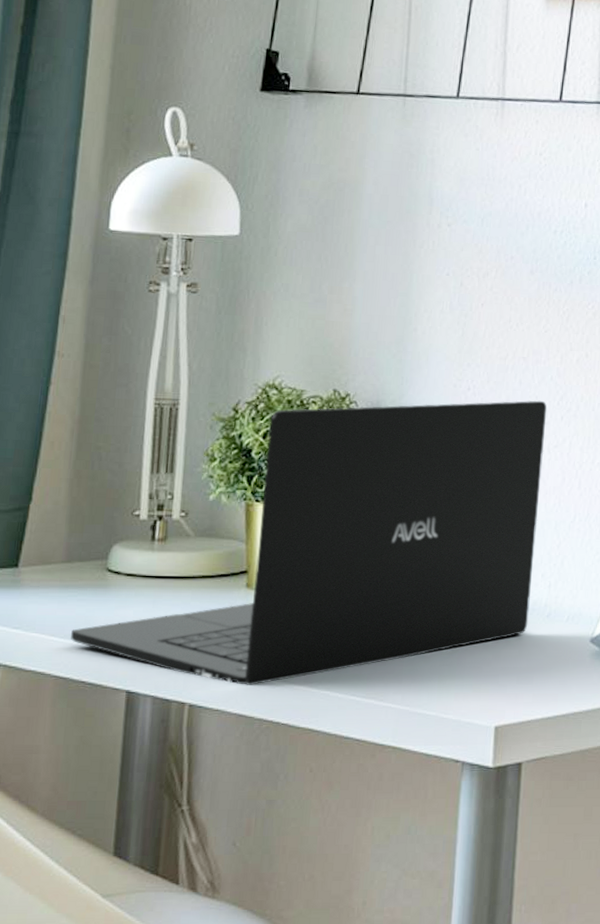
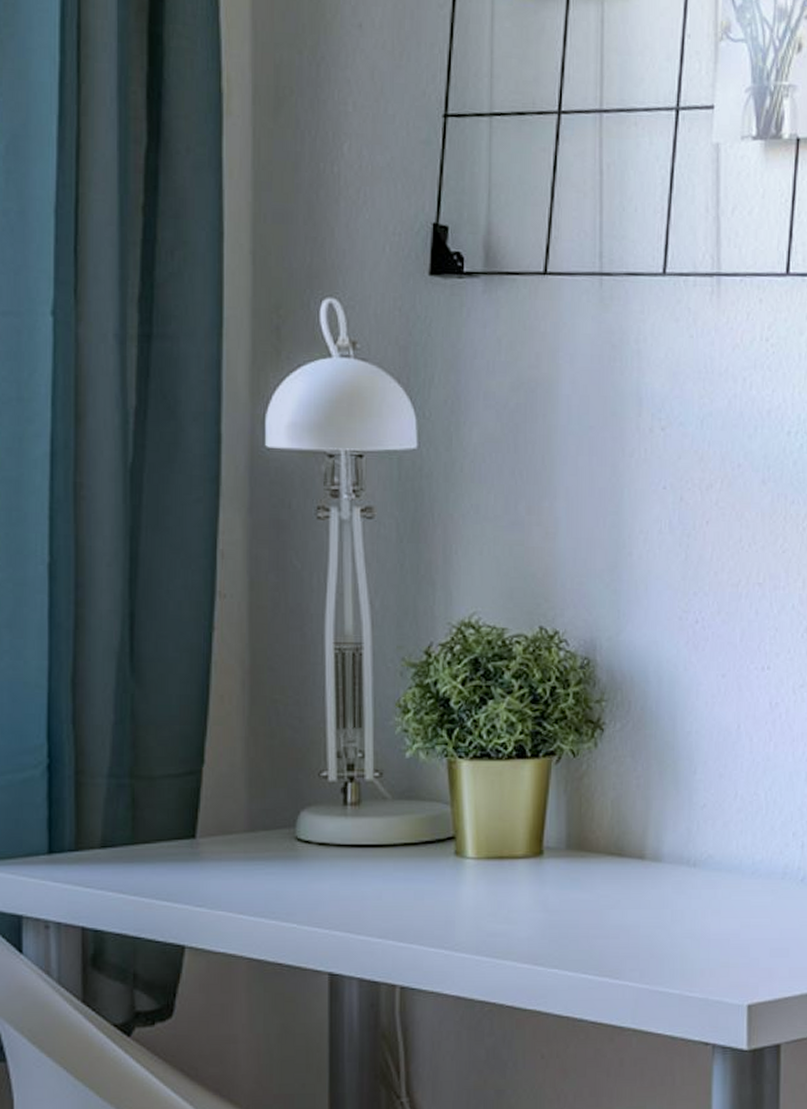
laptop: present [71,400,547,685] -> none [262,633,790,964]

